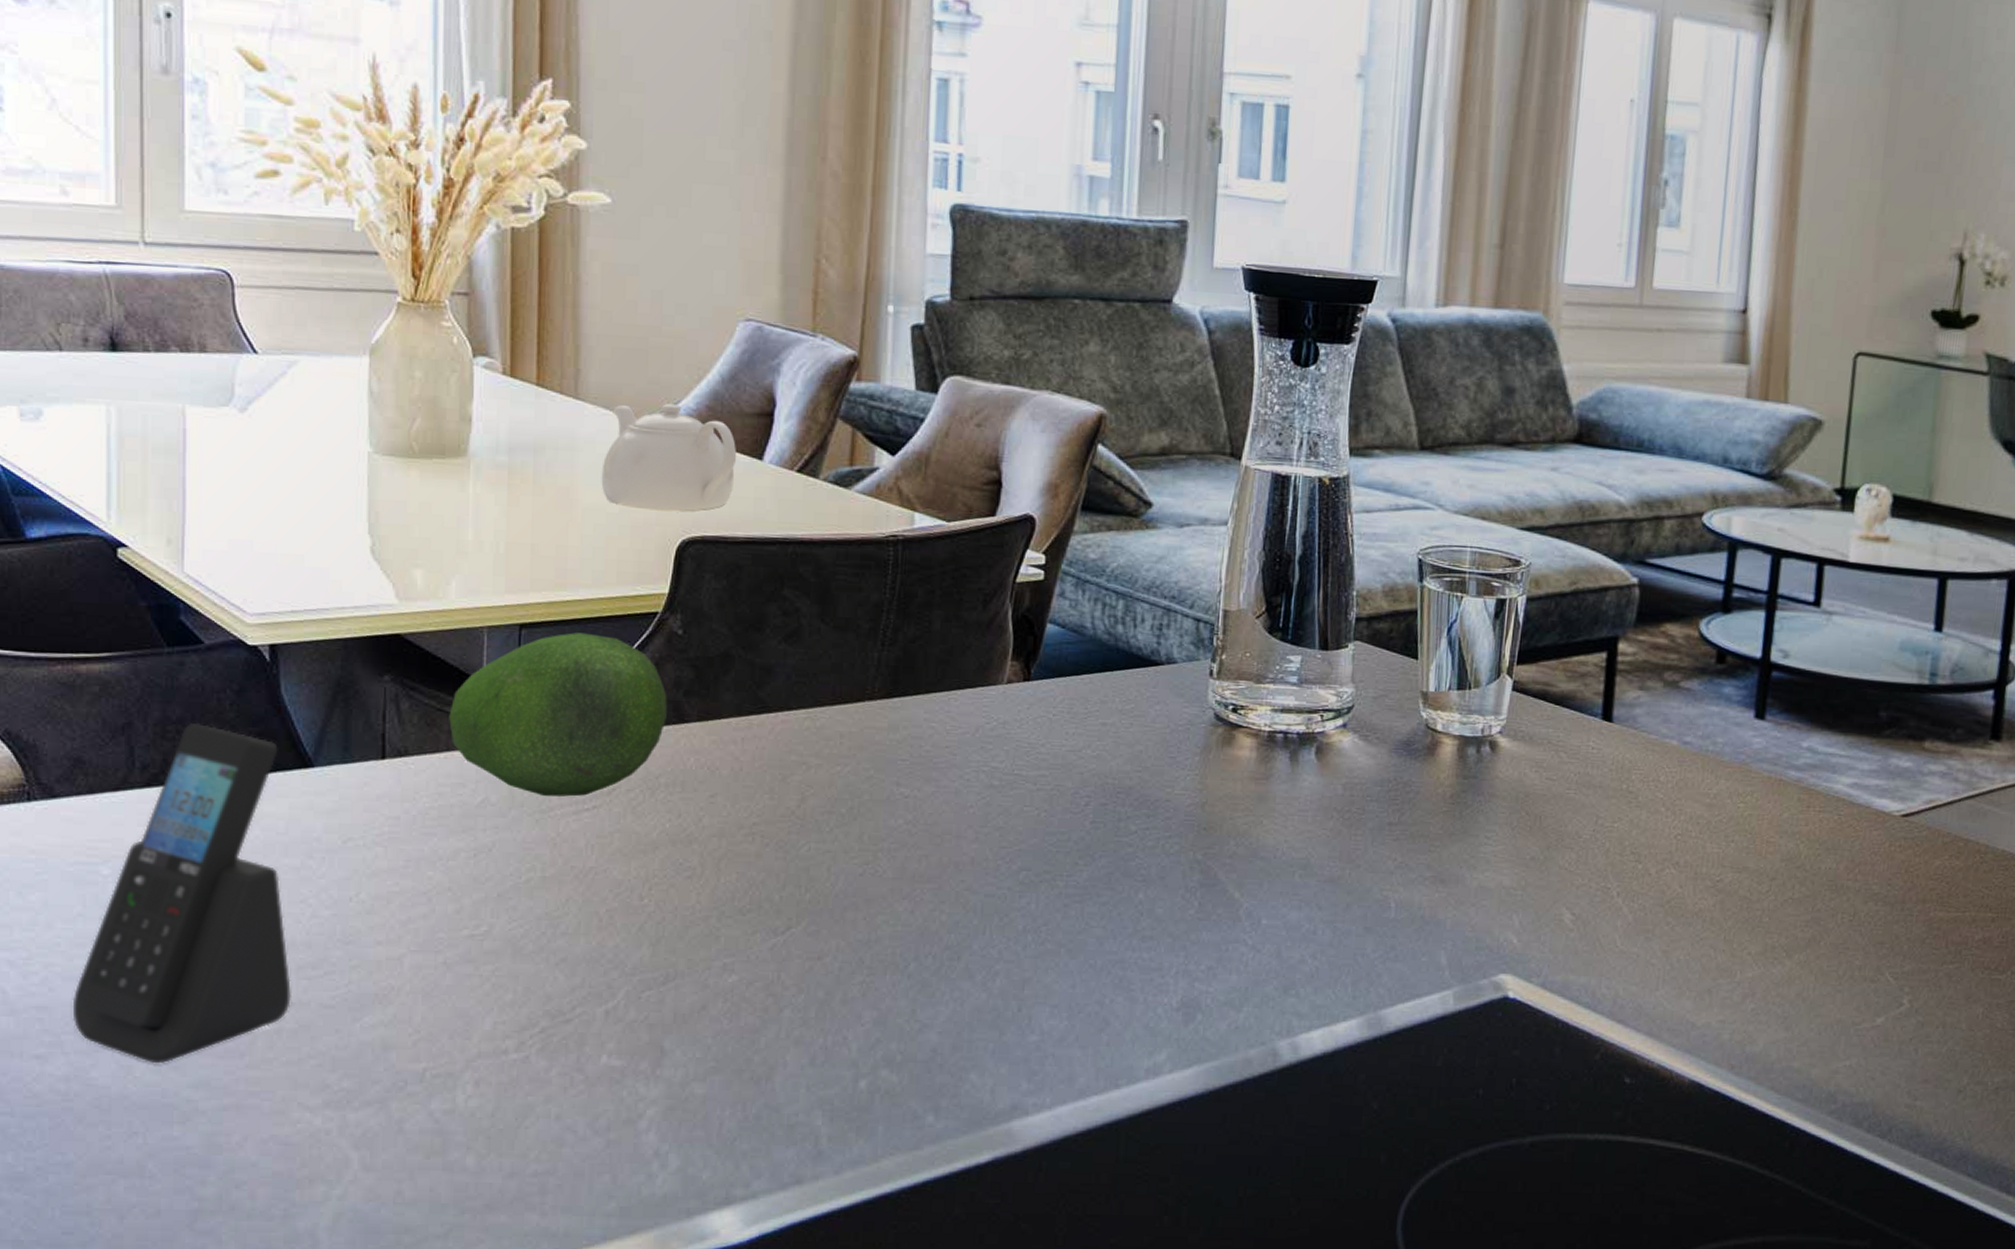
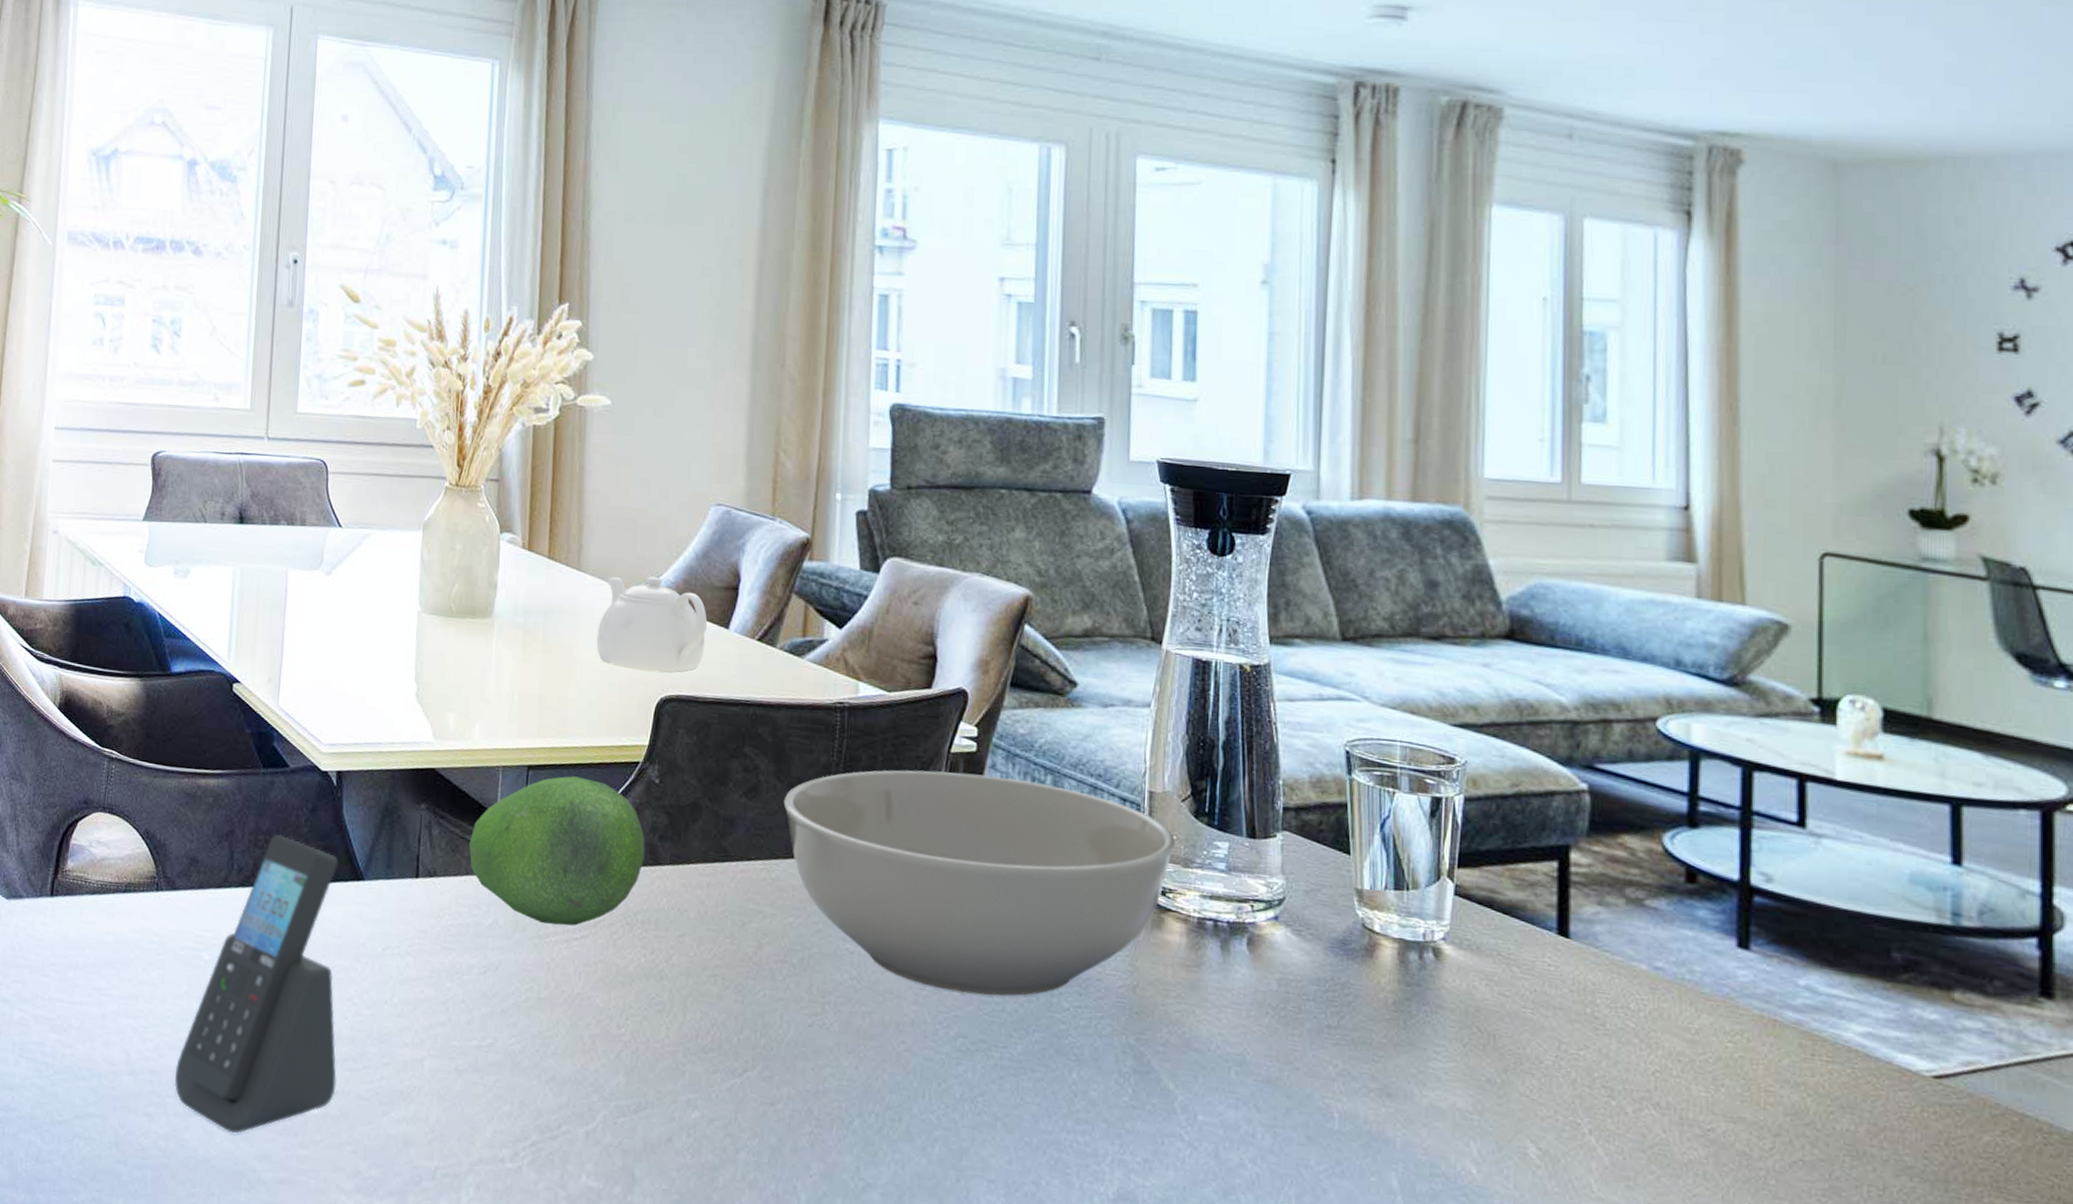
bowl: none [829,602,1248,827] -> present [783,770,1175,997]

